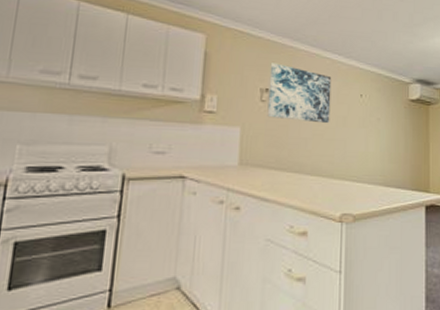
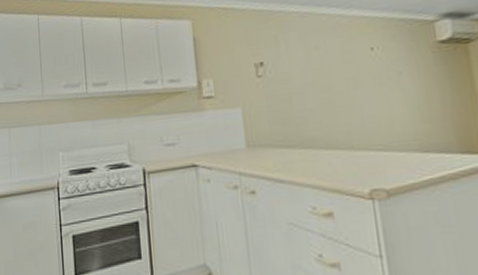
wall art: present [267,63,332,124] -> none [260,32,339,93]

